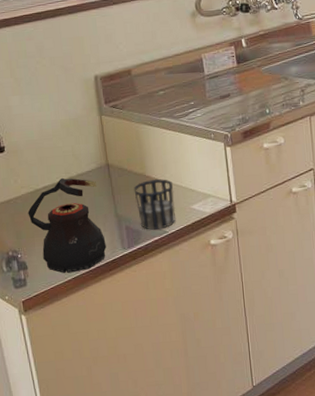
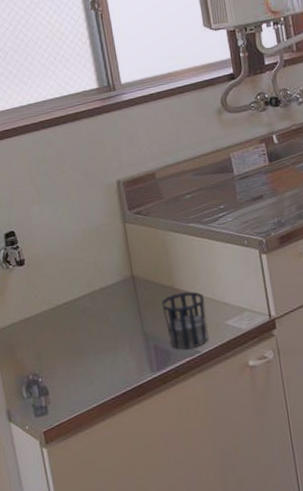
teapot: present [28,177,106,273] -> none [49,292,133,400]

